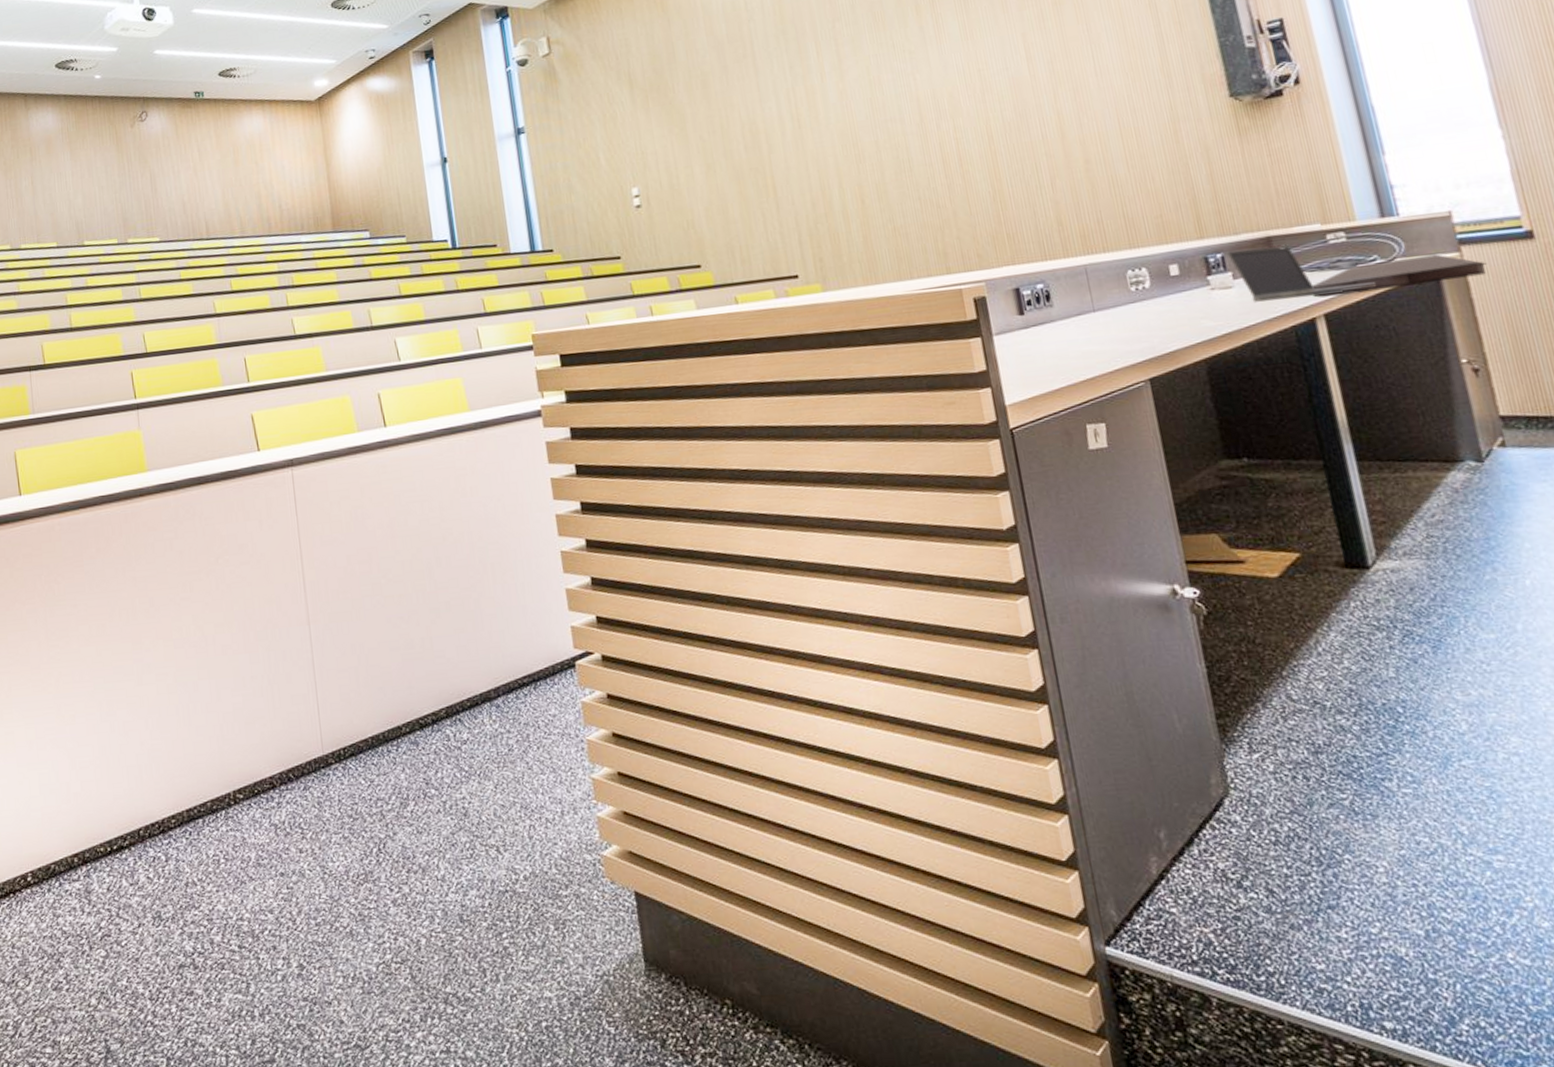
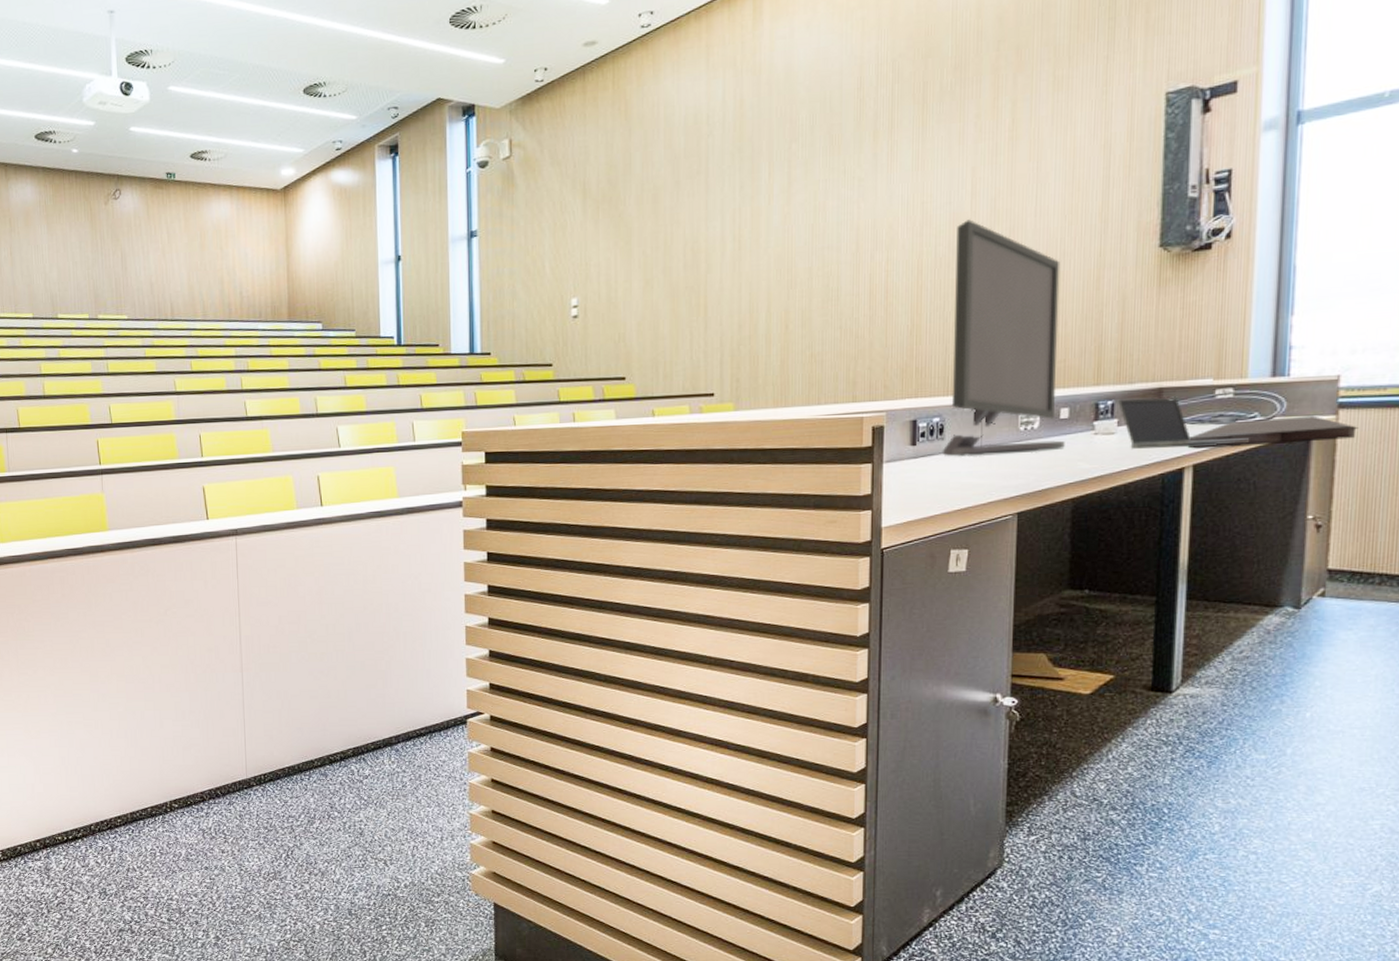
computer monitor: none [1019,82,1184,325] -> present [942,218,1065,458]

